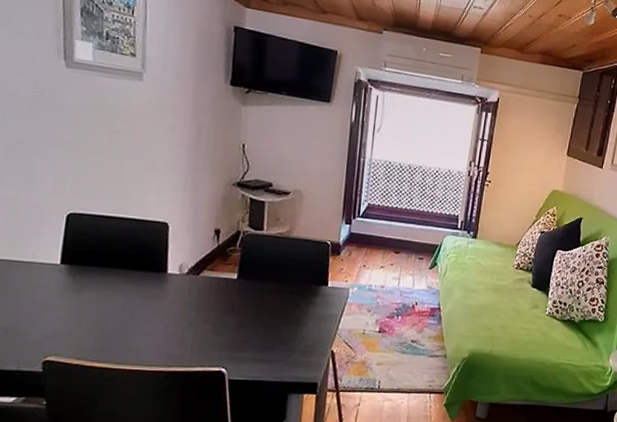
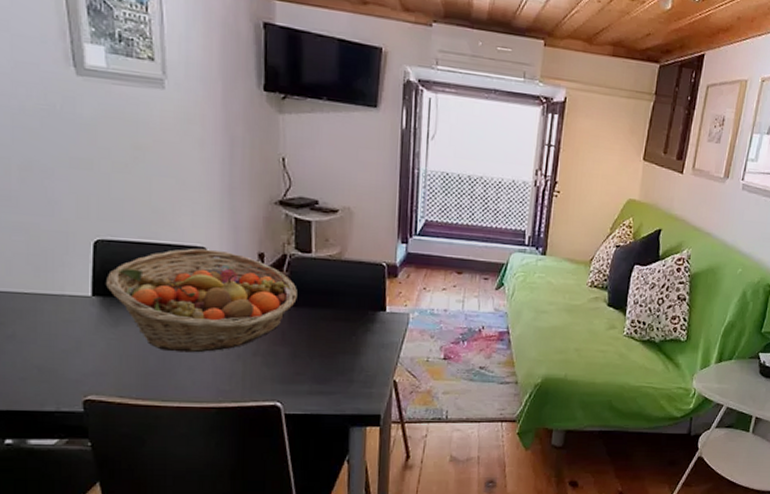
fruit basket: none [74,223,248,320] -> present [106,248,297,353]

